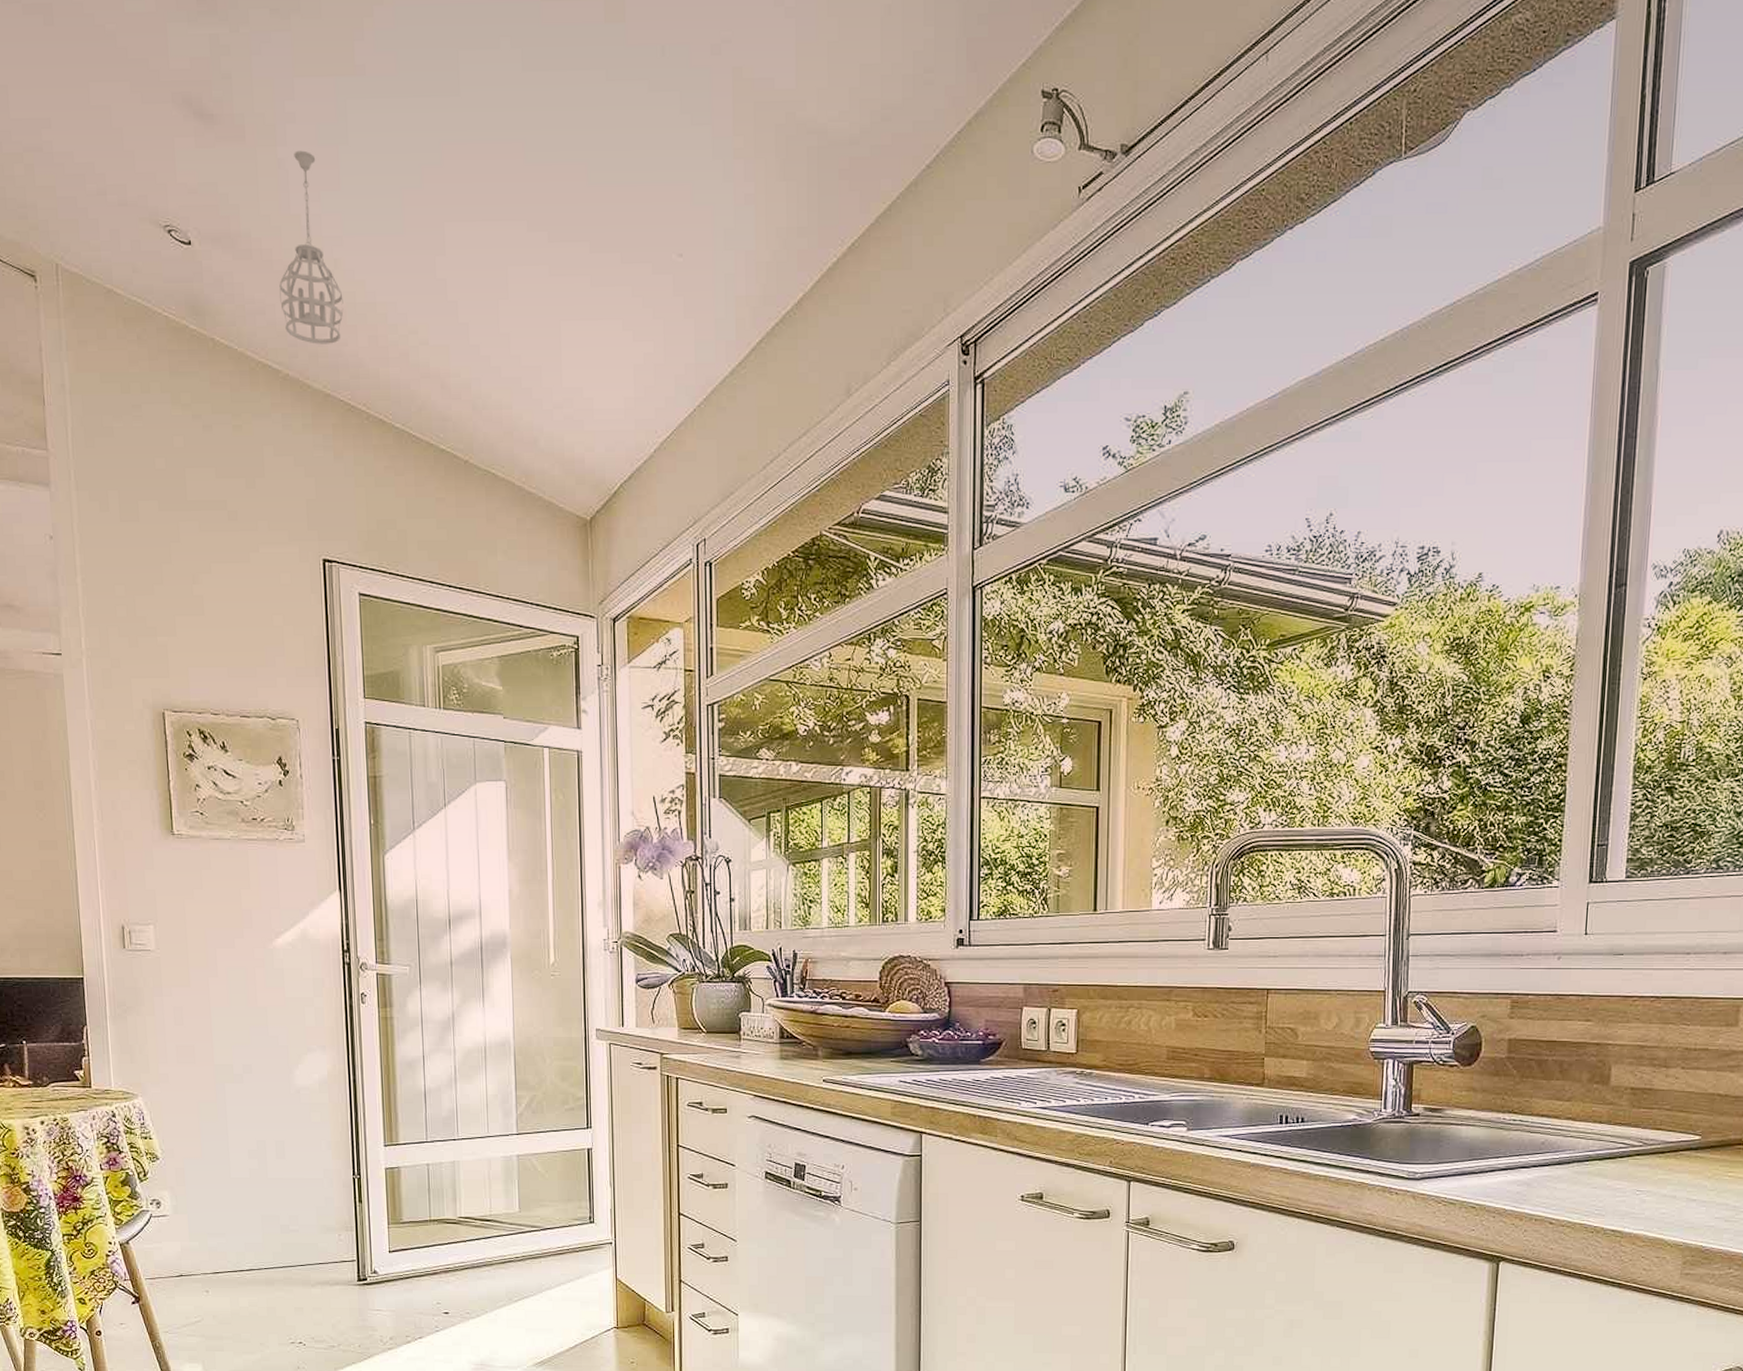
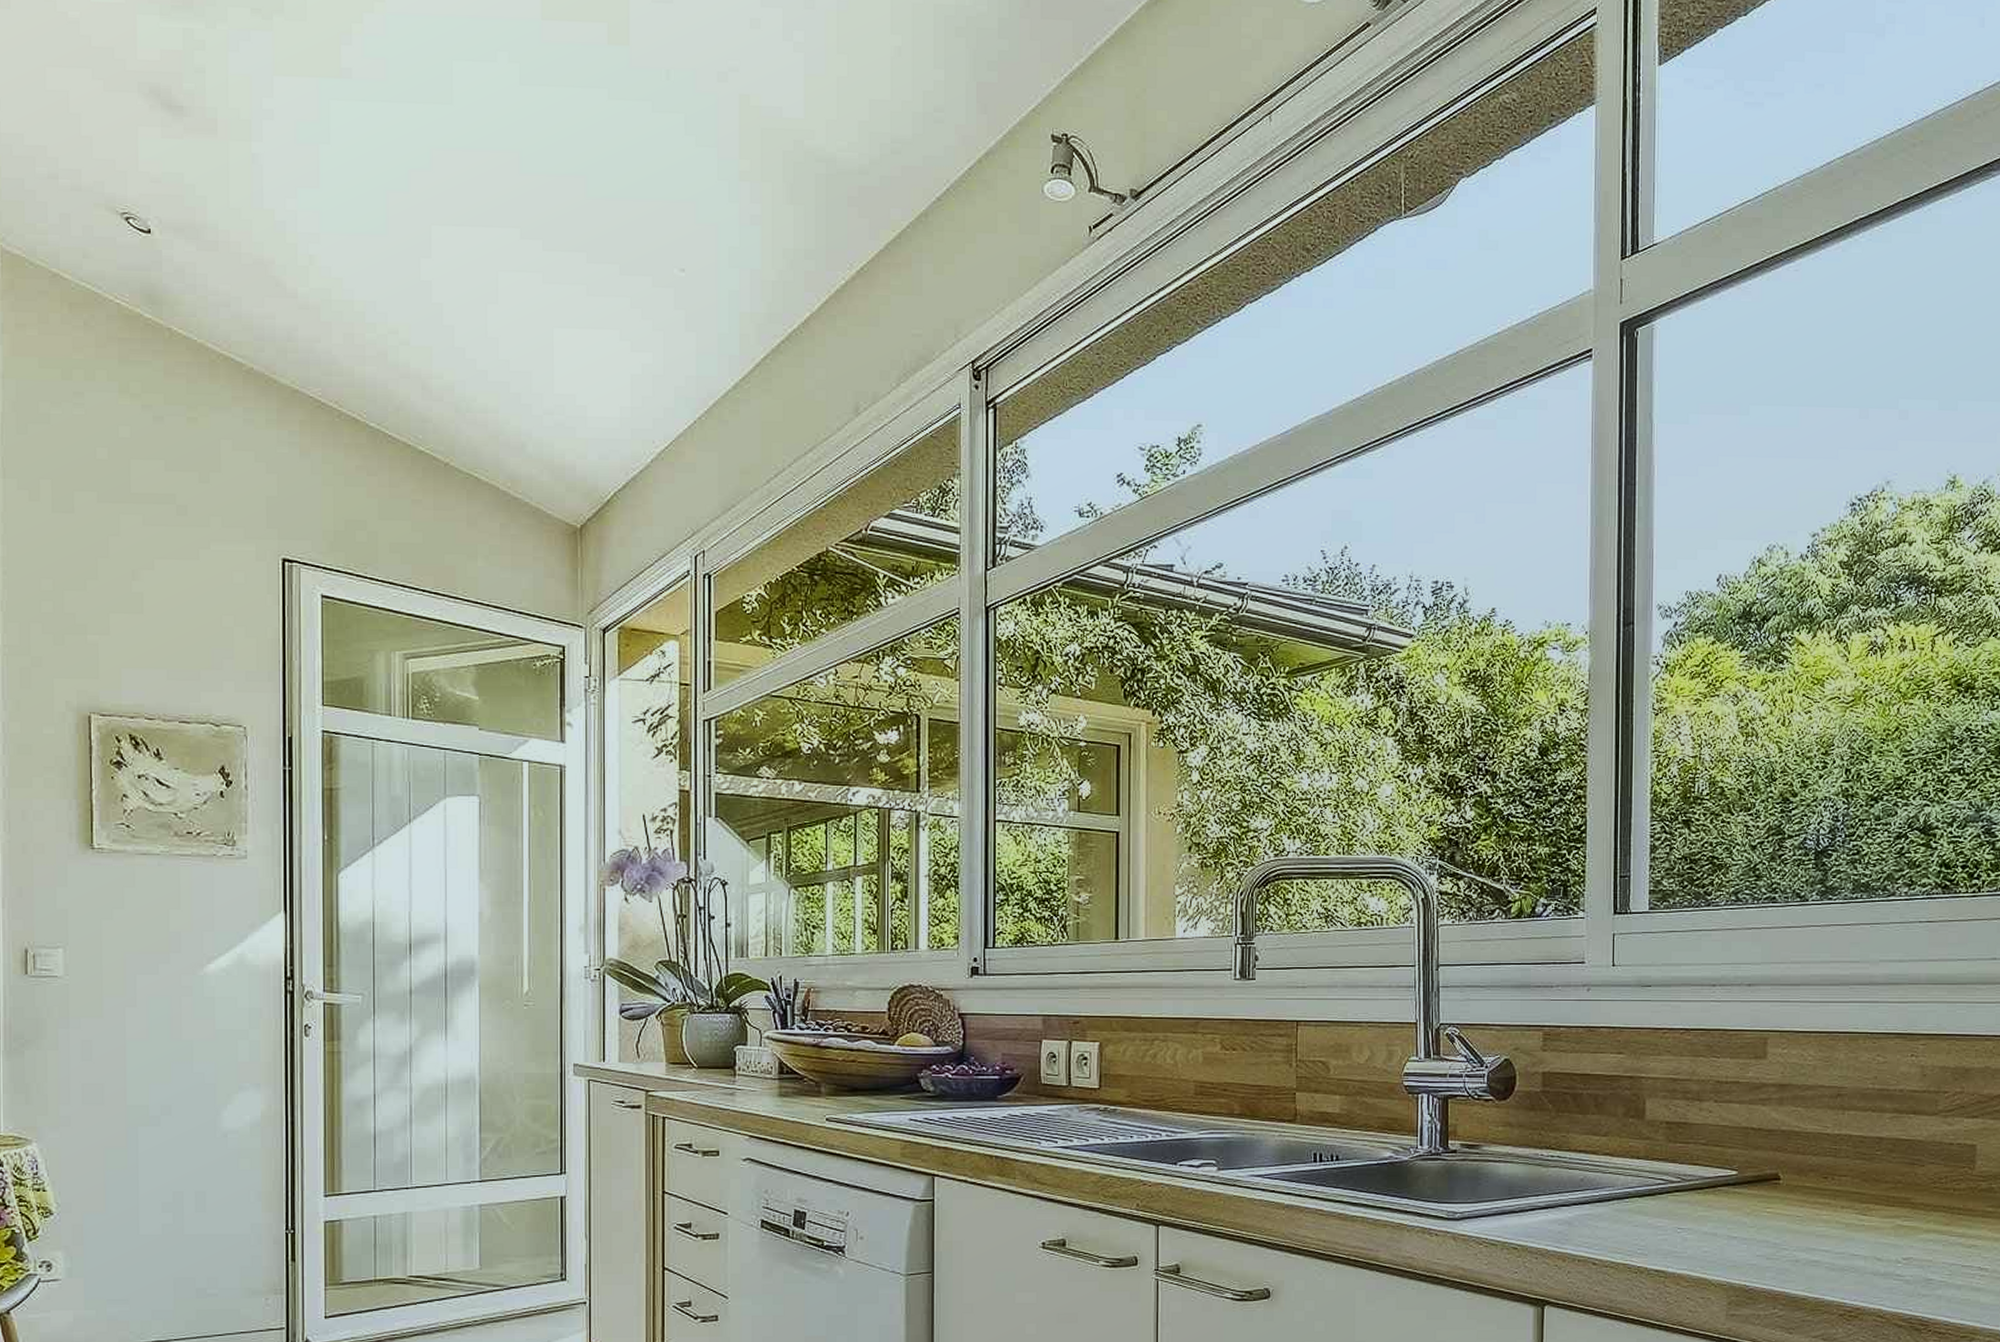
pendant light: present [279,150,344,344] -> none [247,147,318,340]

